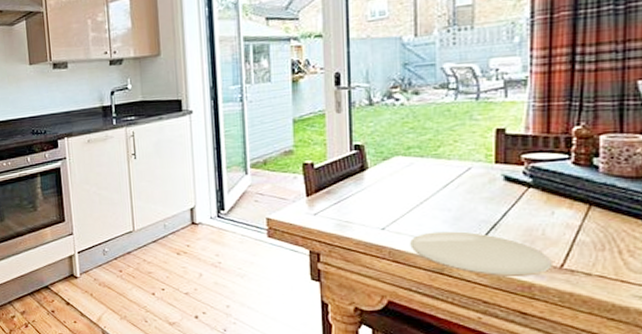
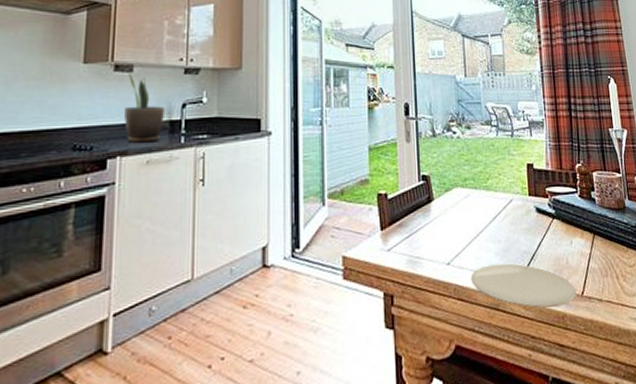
potted plant: none [63,68,98,126] -> present [124,71,164,143]

